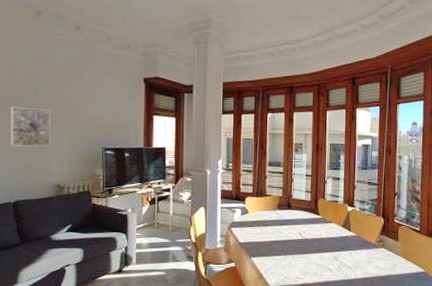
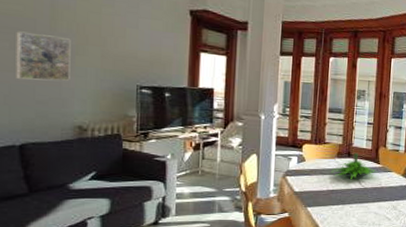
plant: none [273,204,318,231] -> present [331,152,378,180]

